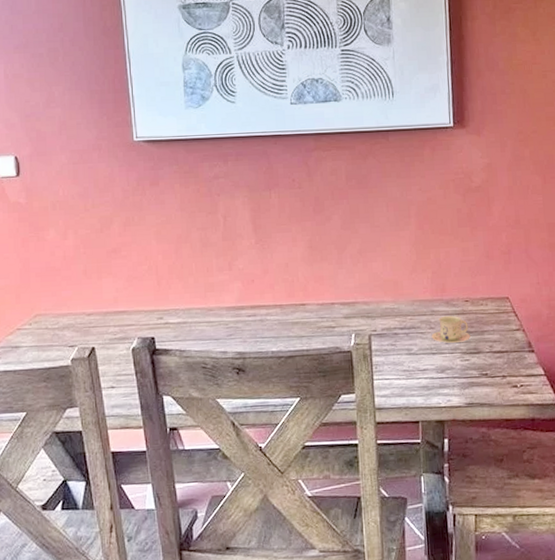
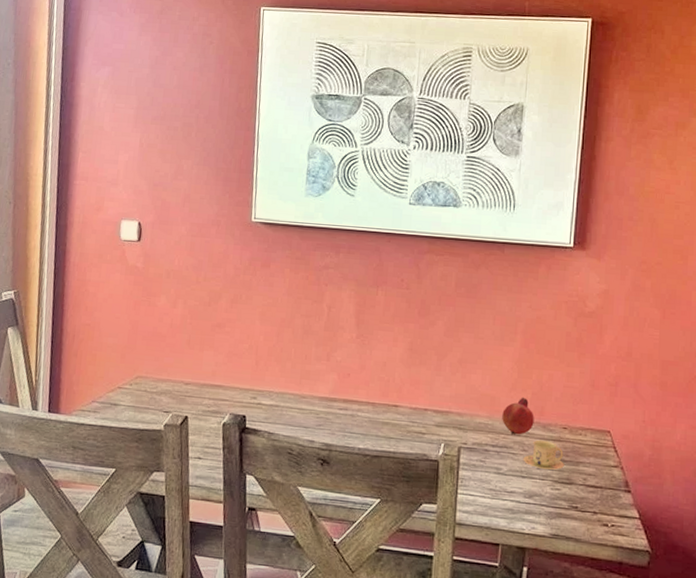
fruit: none [406,277,437,315] -> present [502,397,534,435]

